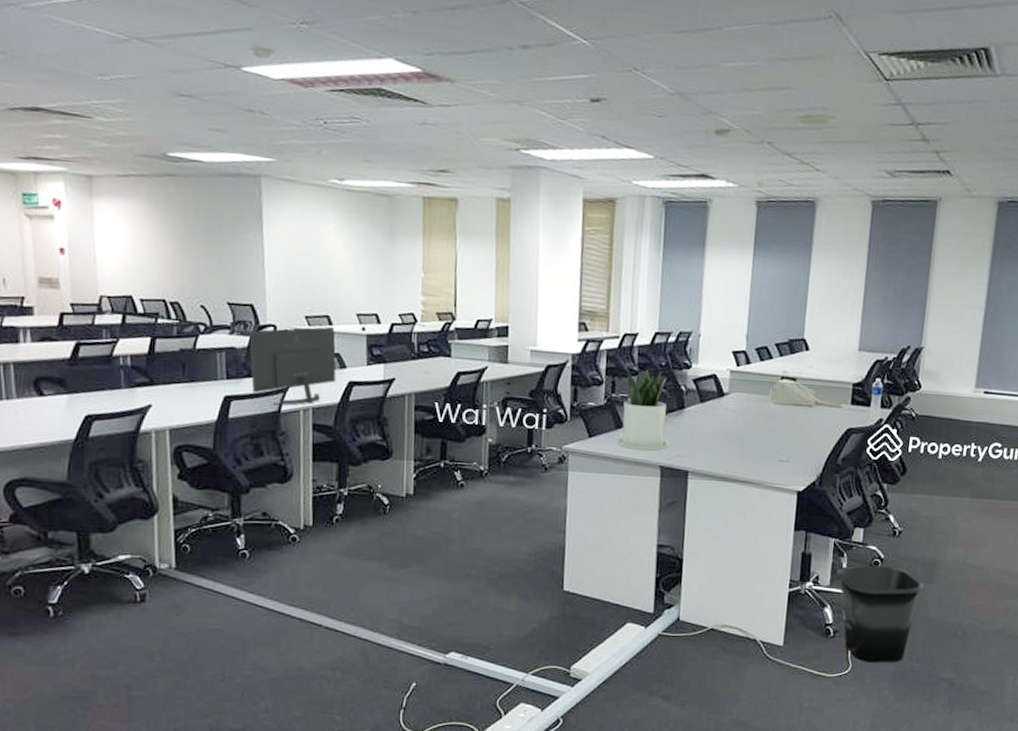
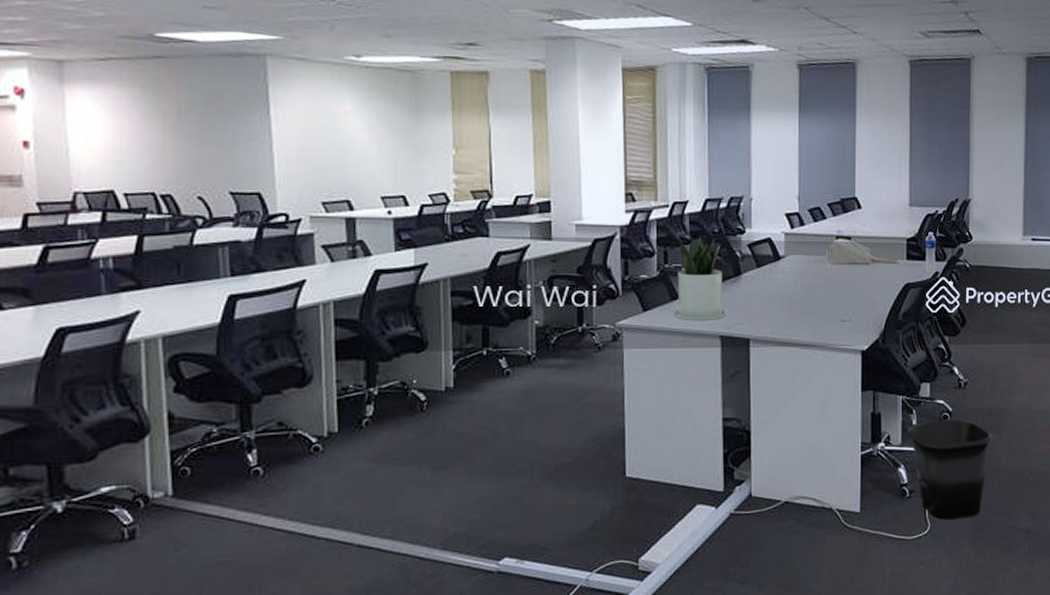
computer monitor: present [249,326,337,406] -> none [257,212,360,302]

